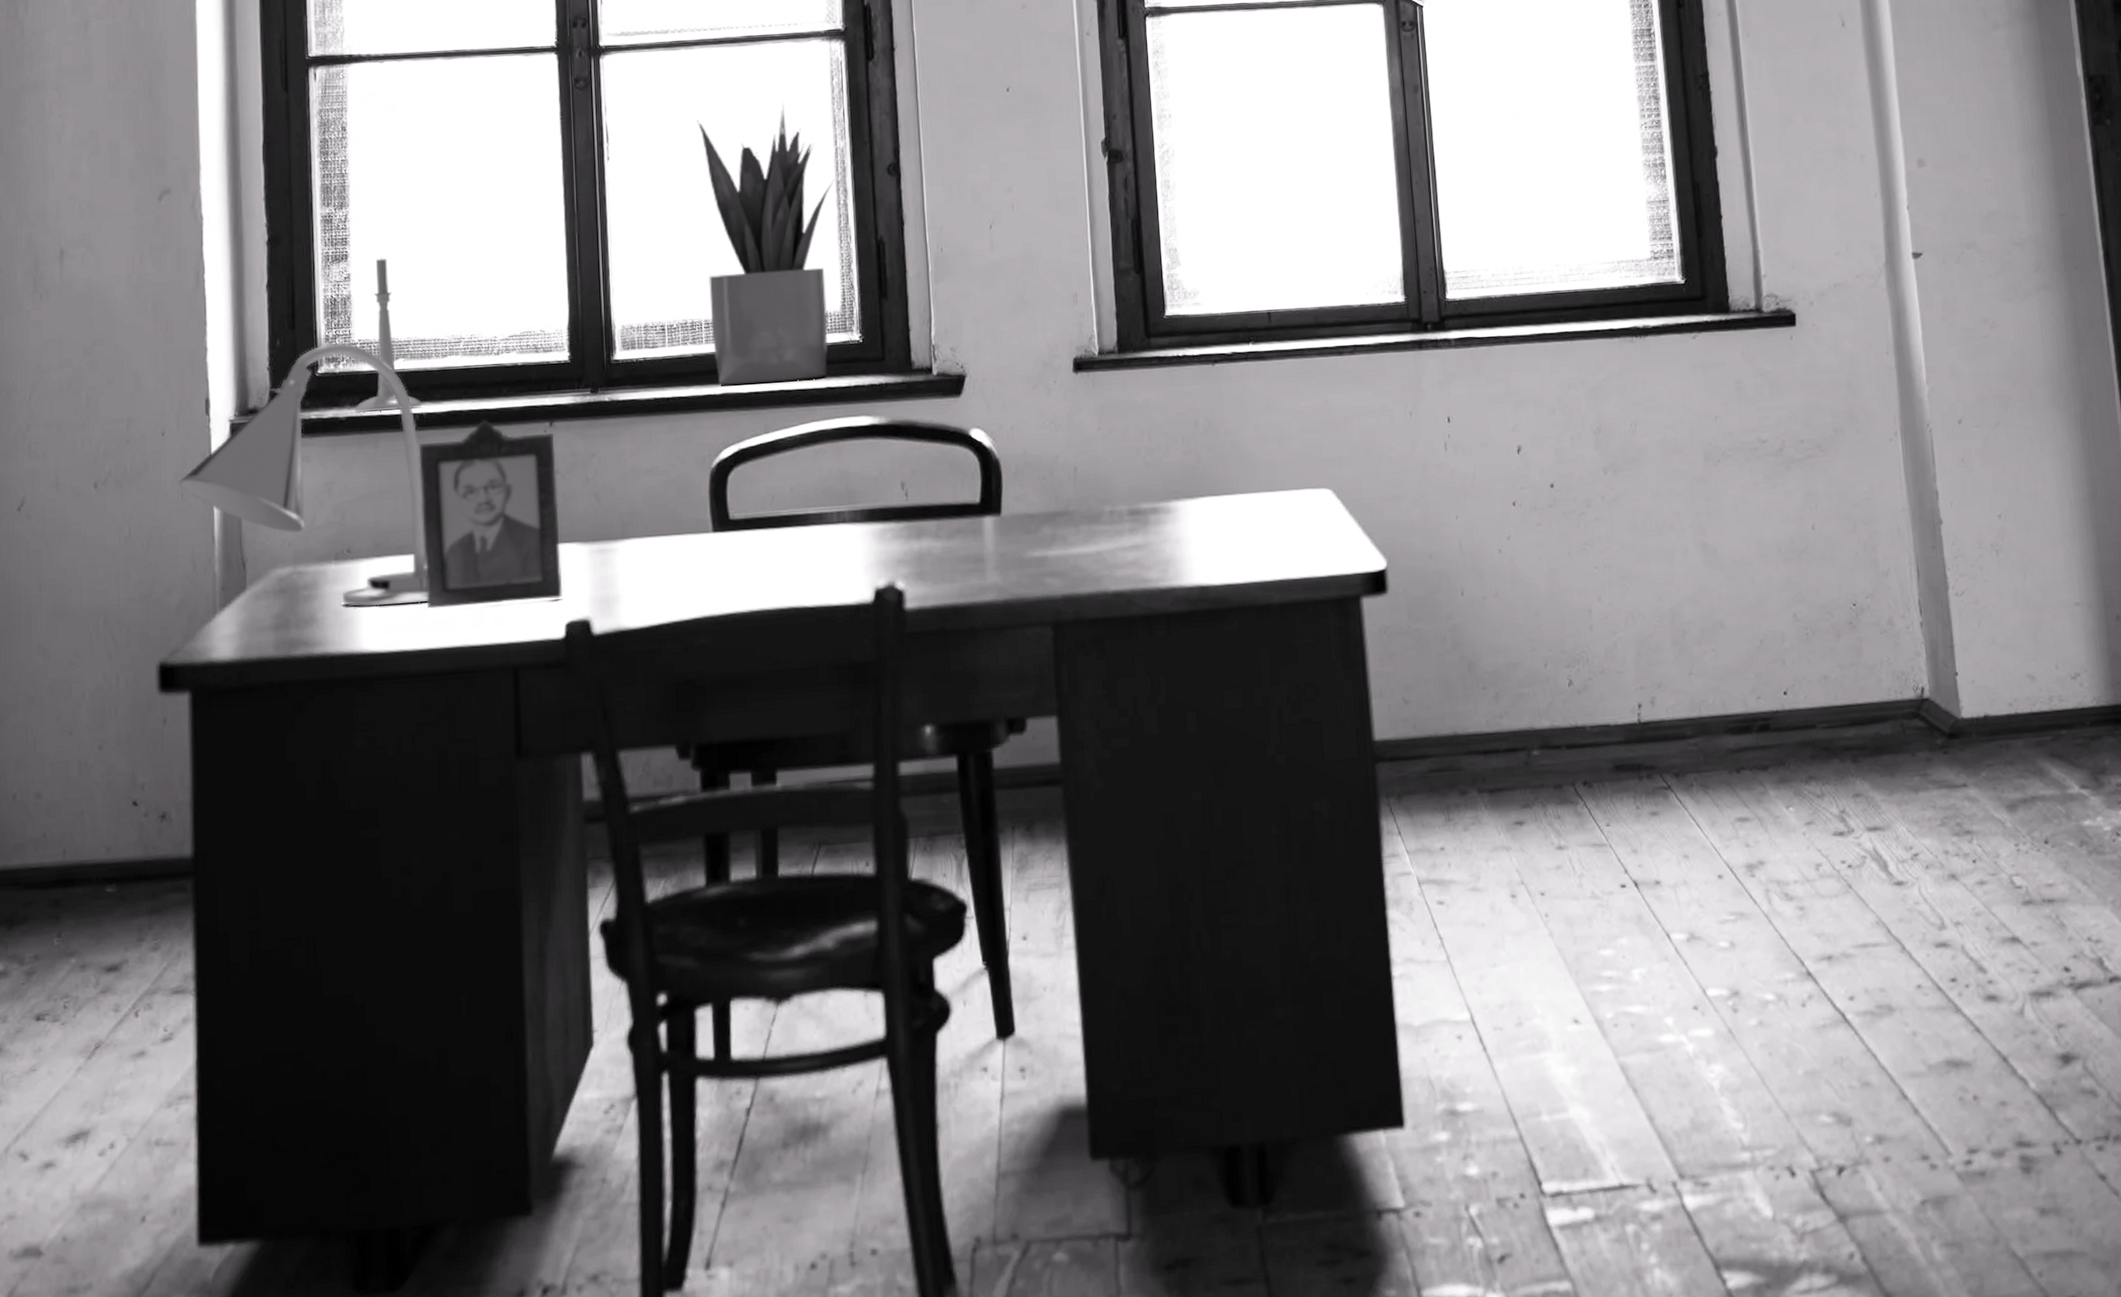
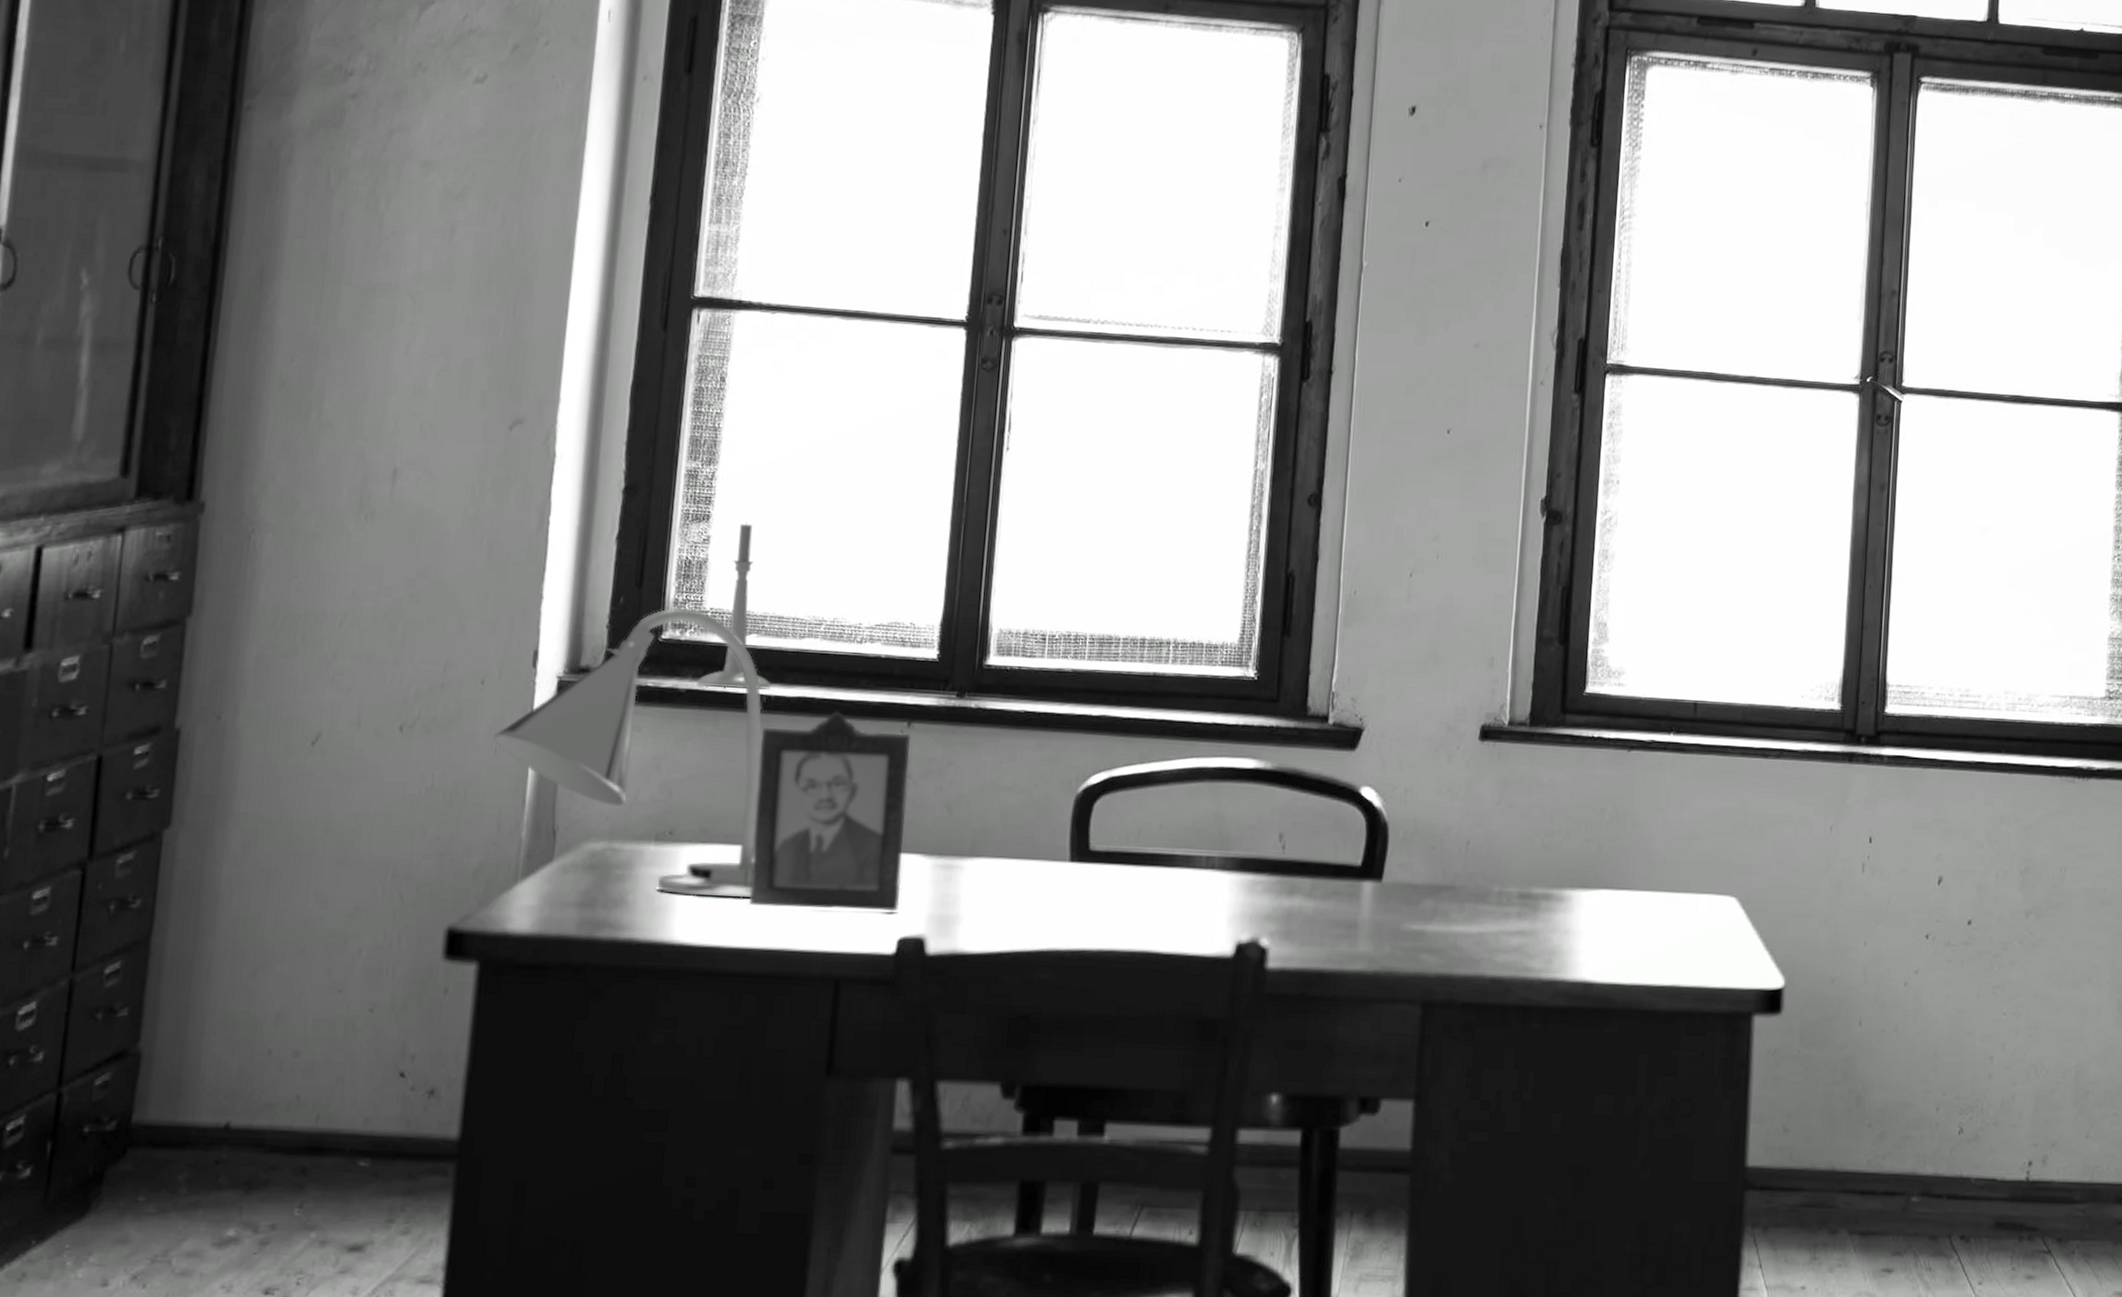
planter: present [697,102,835,386] -> none [1096,413,1250,712]

